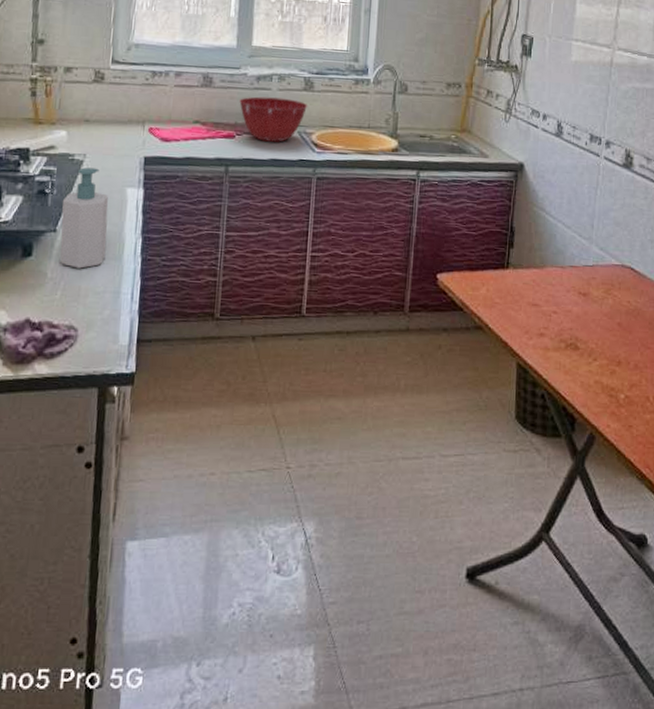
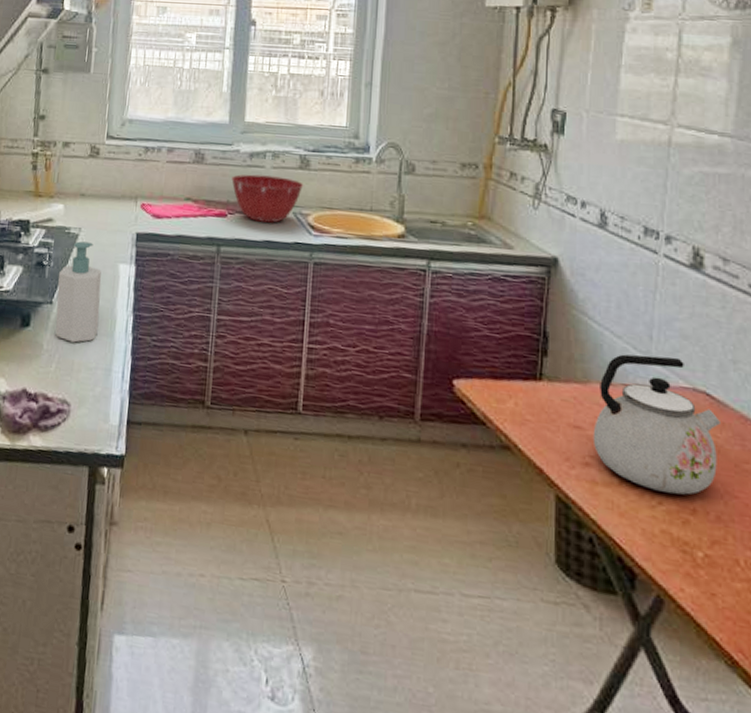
kettle: none [546,241,640,351] -> present [592,354,720,495]

